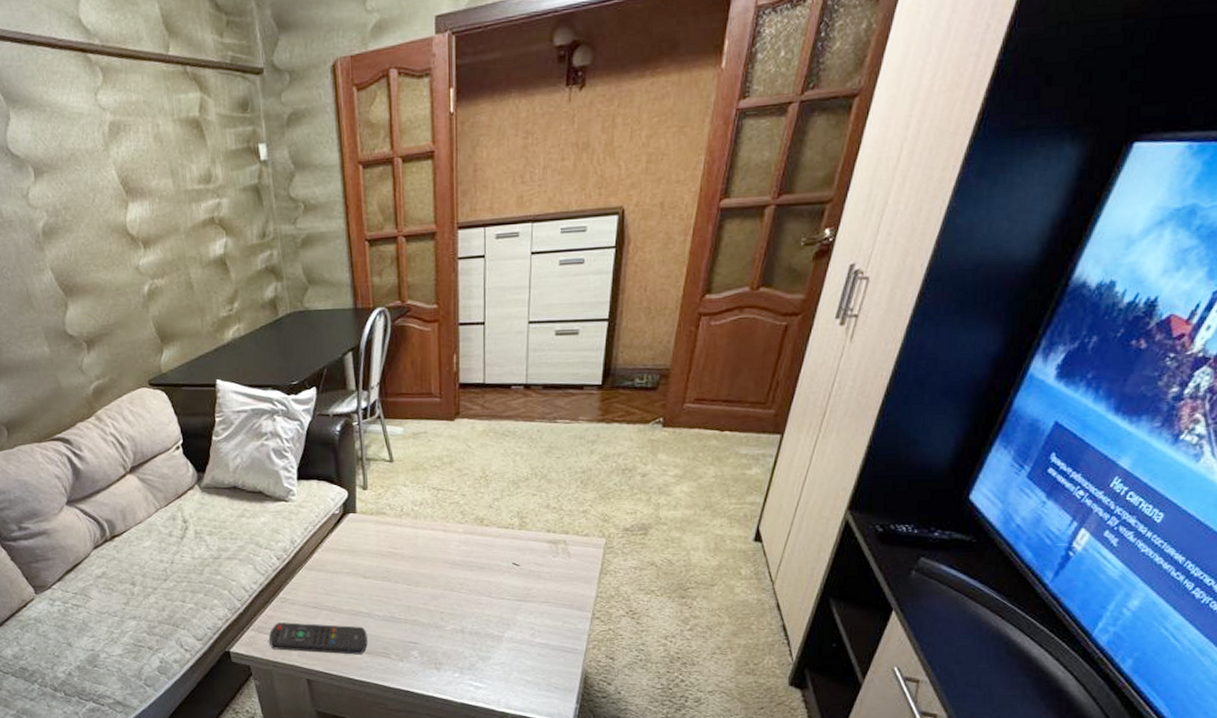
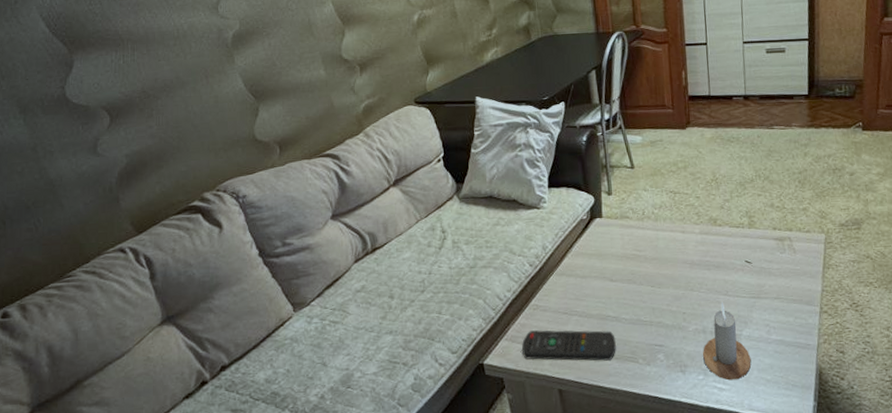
candle: none [460,604,512,680] -> present [703,302,751,381]

